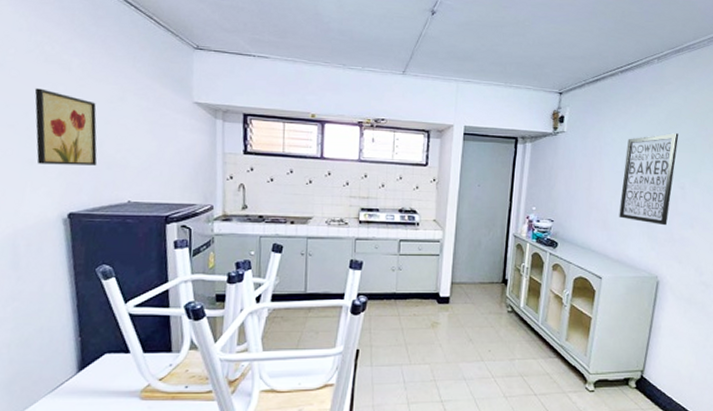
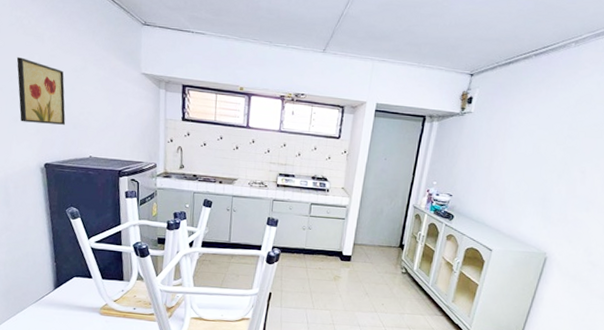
wall art: present [619,133,679,226] -> none [516,118,587,207]

